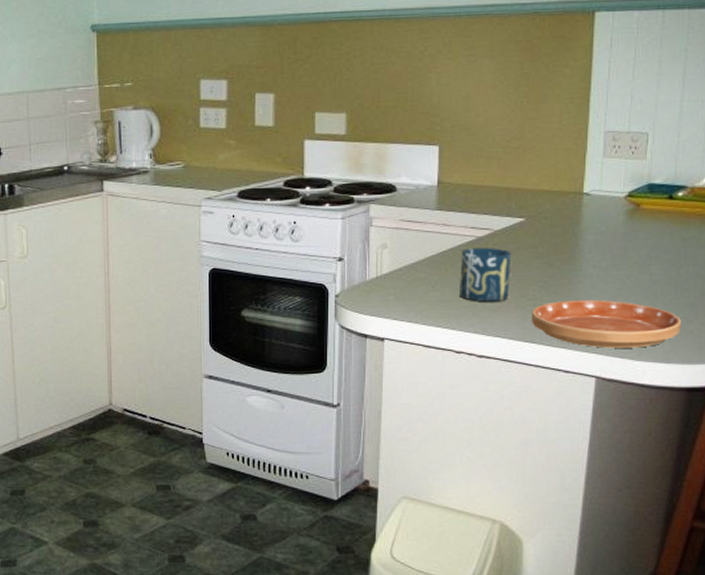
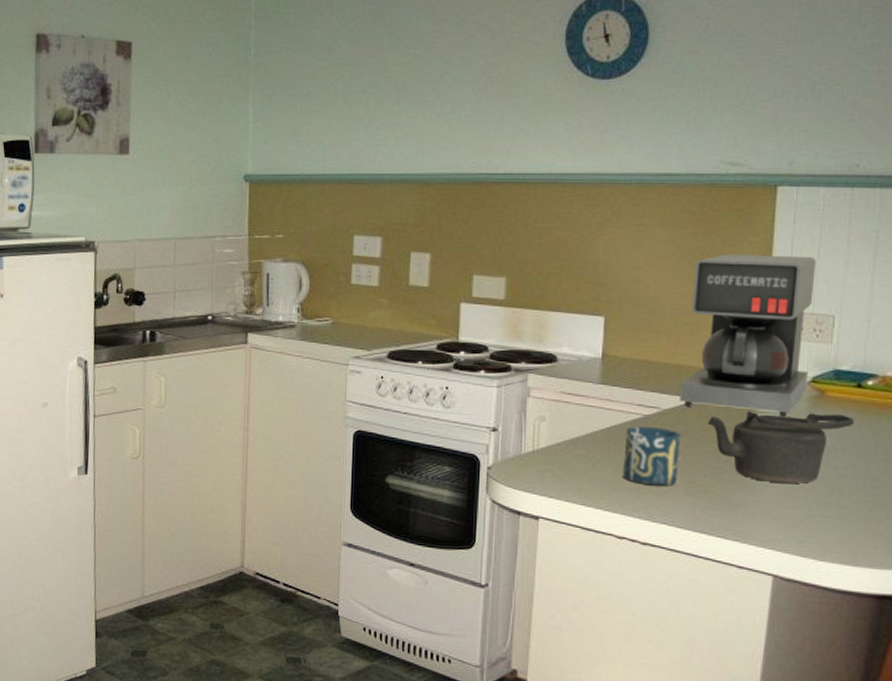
coffee maker: none [510,78,631,231] -> present [680,254,816,418]
saucer: present [532,299,681,348] -> none [702,489,870,547]
teapot: none [536,225,666,292] -> present [708,410,854,484]

